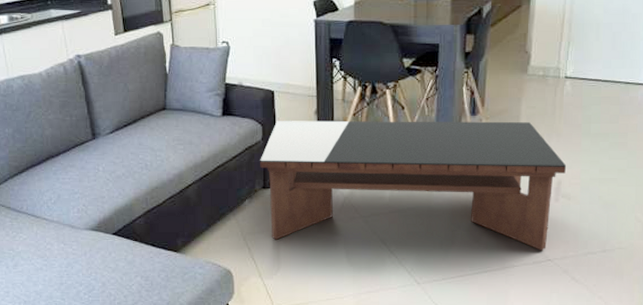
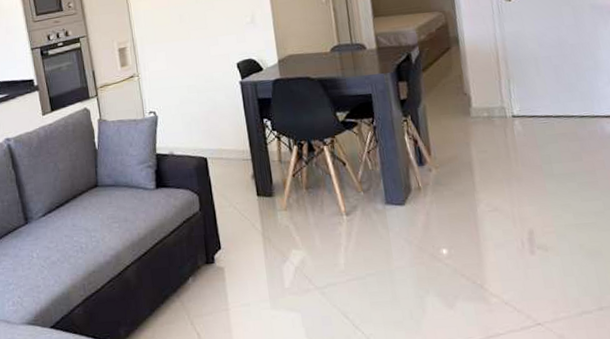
coffee table: present [260,120,567,250] -> none [200,168,536,322]

